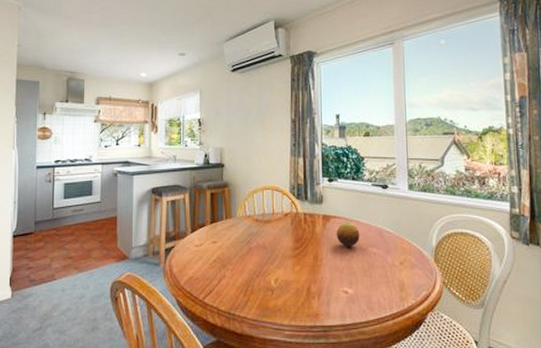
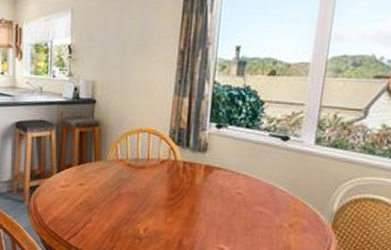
fruit: present [336,222,360,247] -> none [218,175,247,203]

